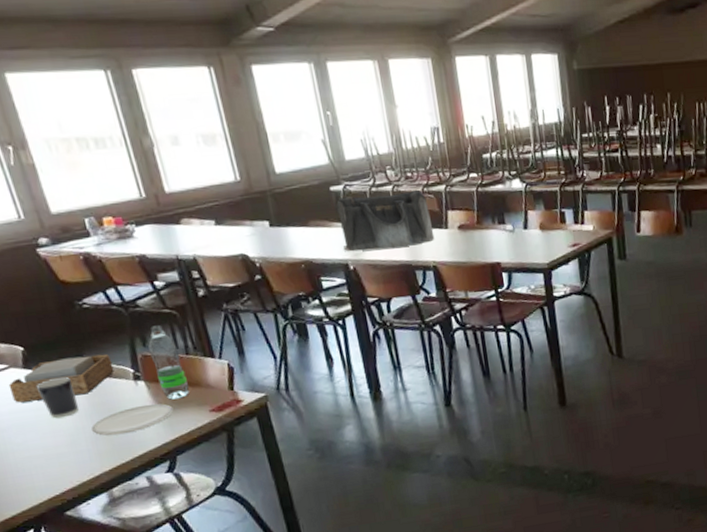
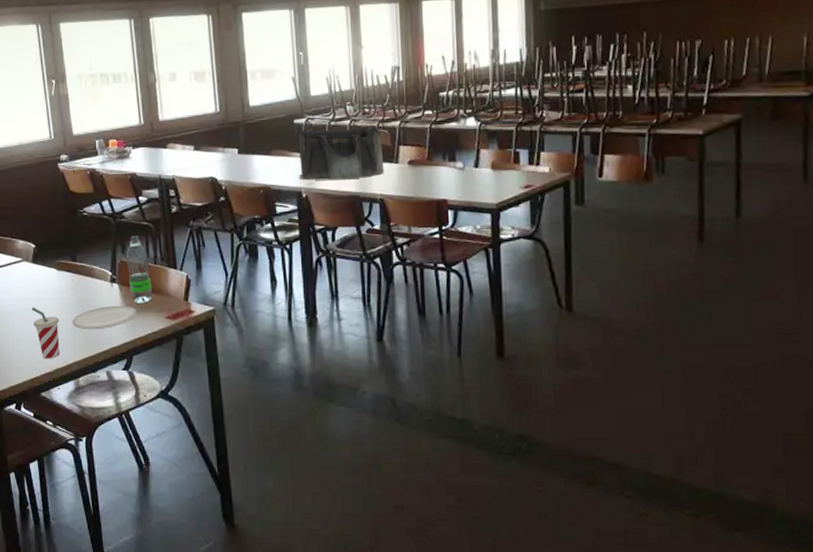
napkin holder: present [8,354,114,403] -> none [19,256,97,292]
beverage cup: none [32,419,82,474] -> present [31,307,60,358]
mug: present [35,376,79,418] -> none [38,273,65,308]

